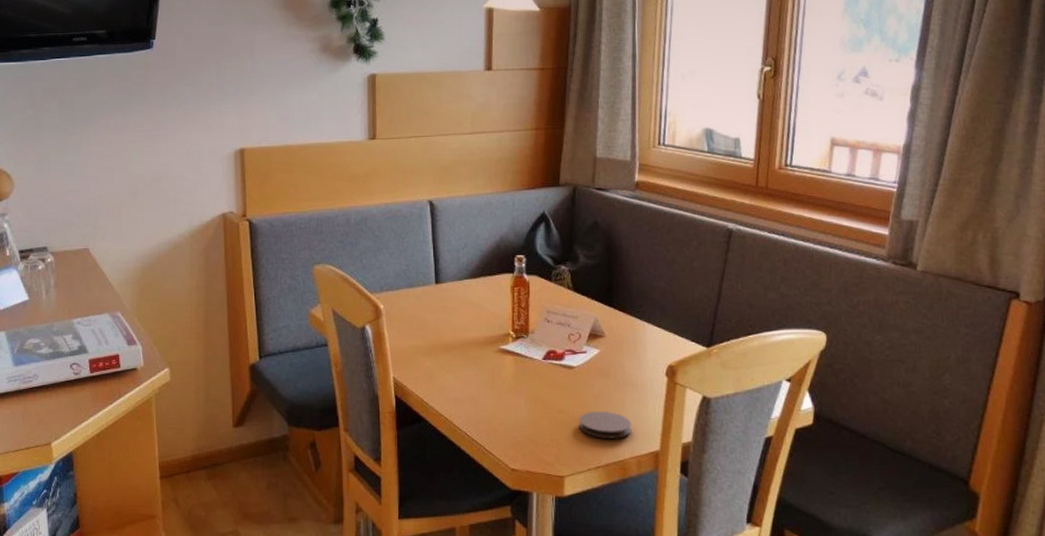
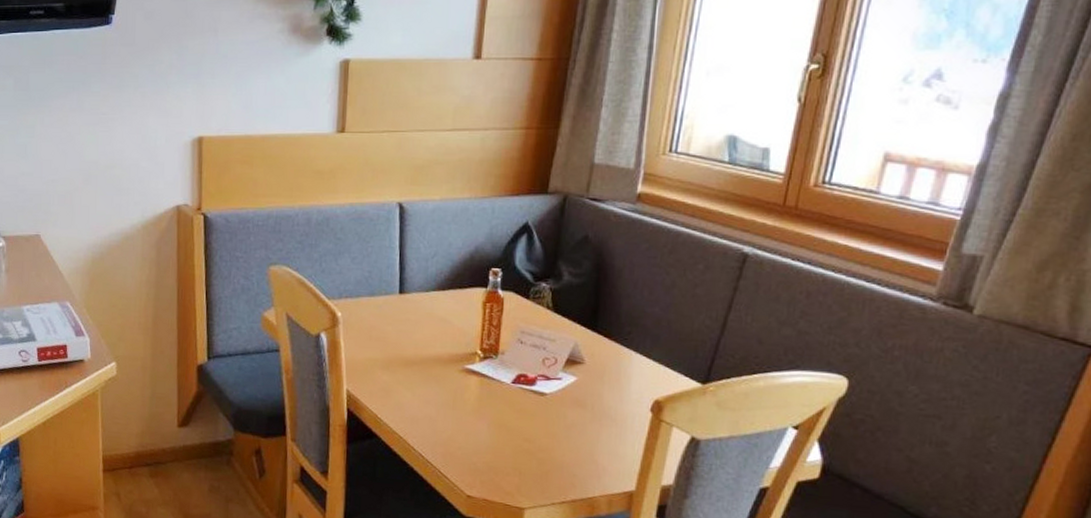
coaster: present [578,410,631,439] -> none [545,442,605,474]

